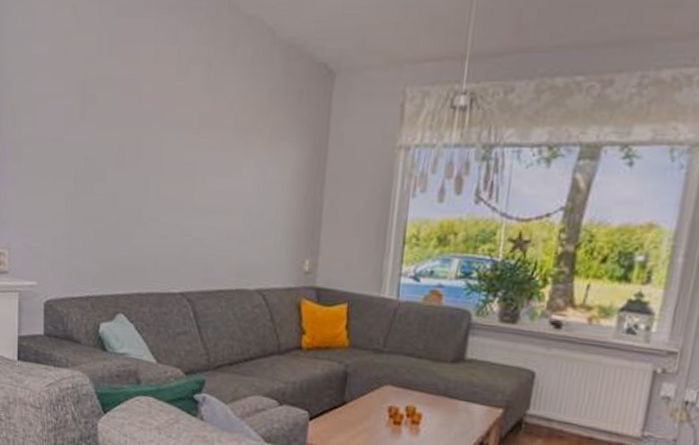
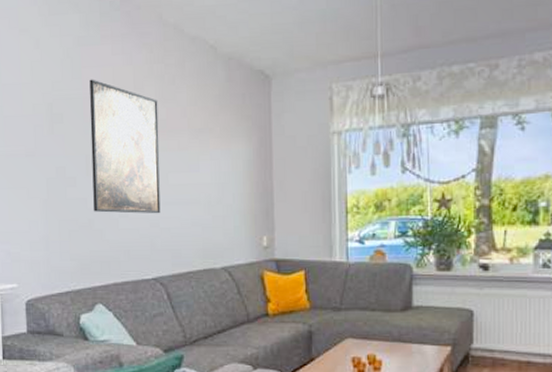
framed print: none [122,57,202,222] -> present [89,79,161,214]

